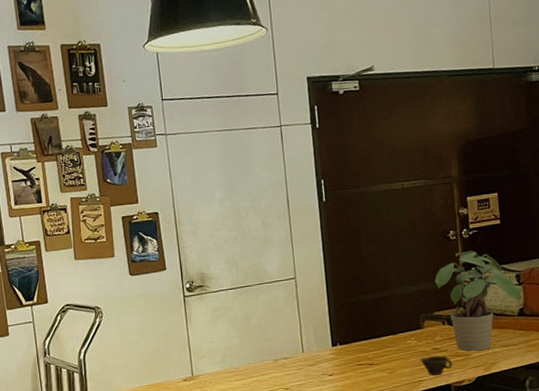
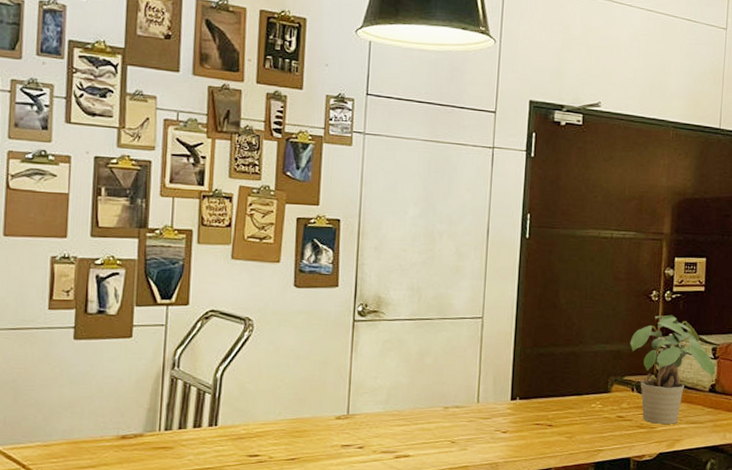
cup: present [420,355,453,375] -> none [602,424,636,446]

